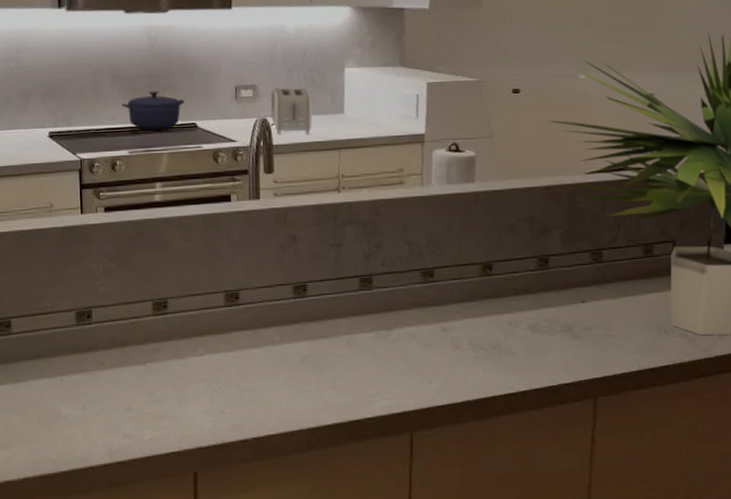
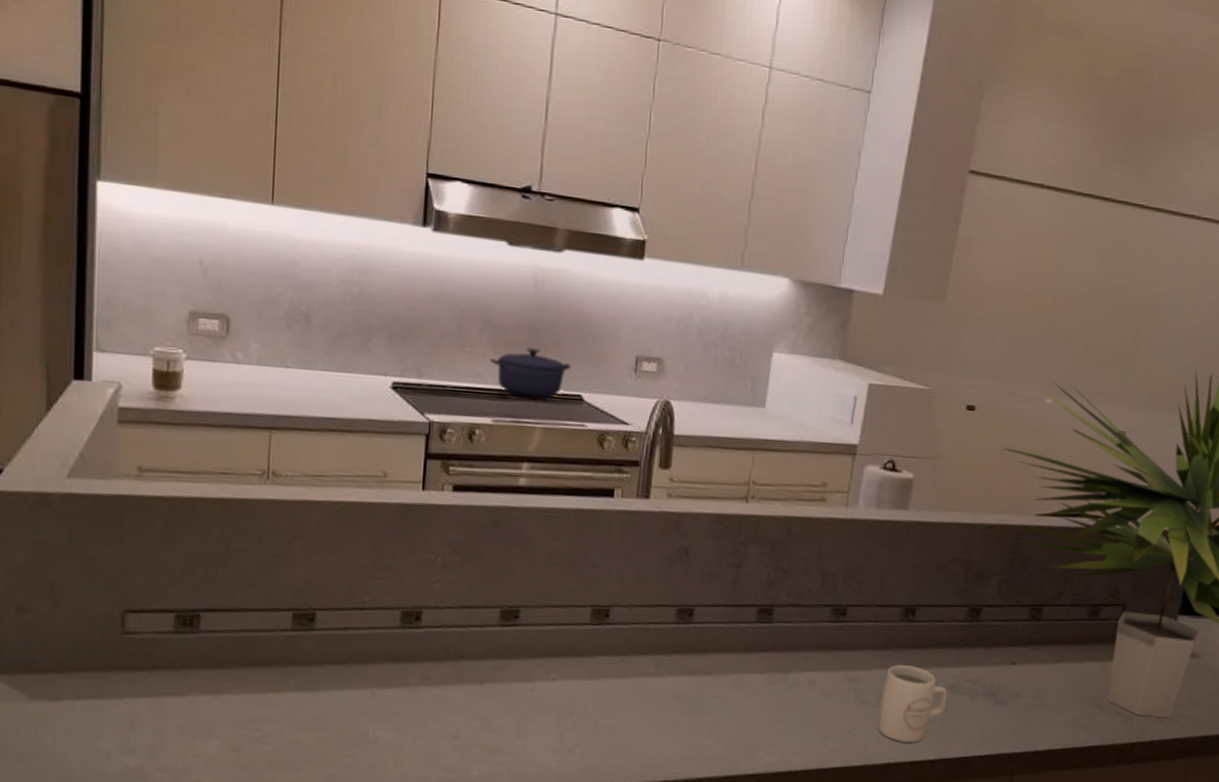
toaster: present [270,88,313,135] -> none [676,365,730,428]
mug: none [471,313,530,379] -> present [877,665,948,743]

